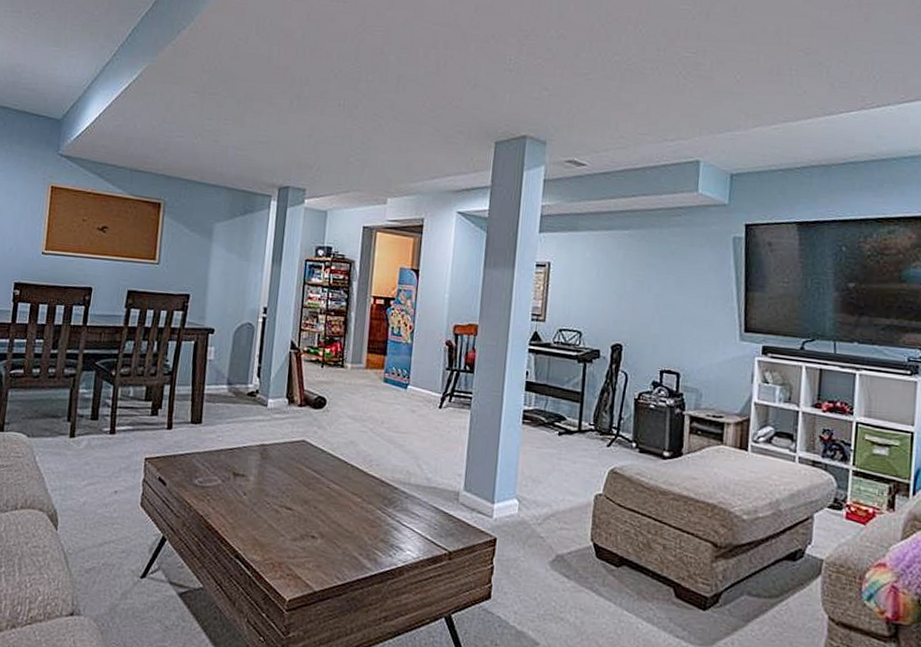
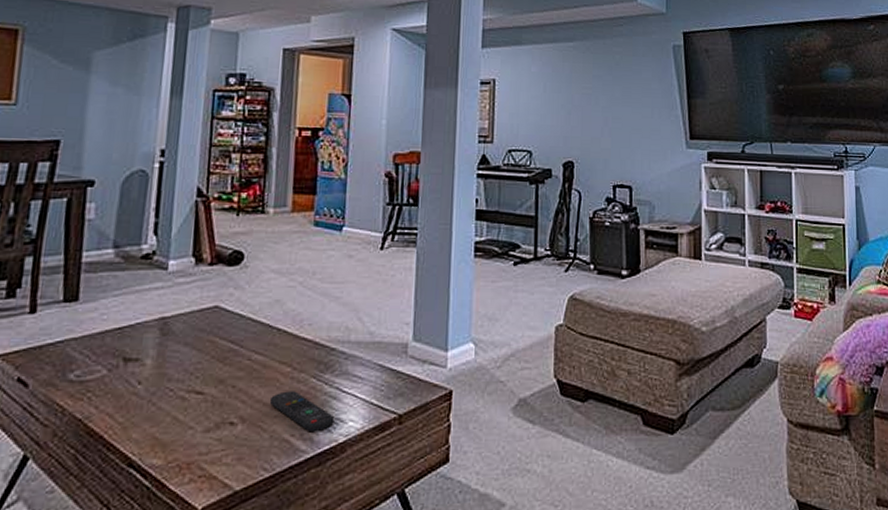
remote control: none [343,517,395,555] -> present [269,391,335,433]

